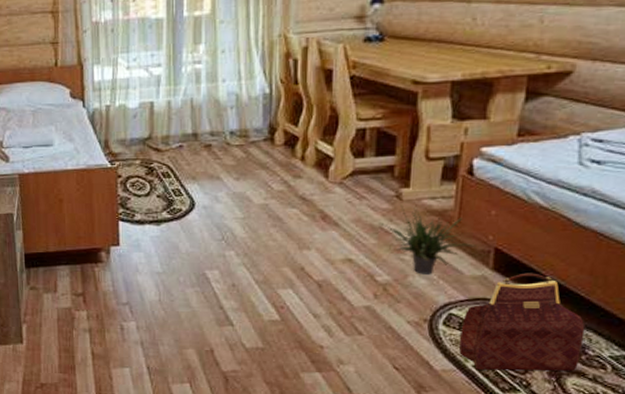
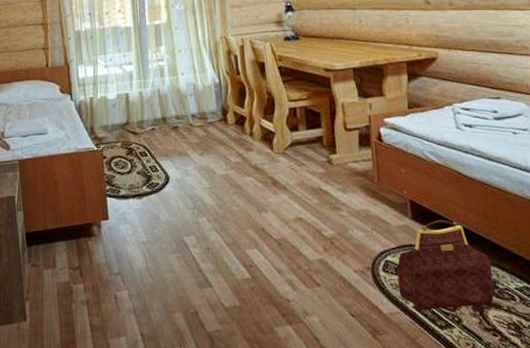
potted plant: present [379,205,477,274] -> none [318,169,396,227]

